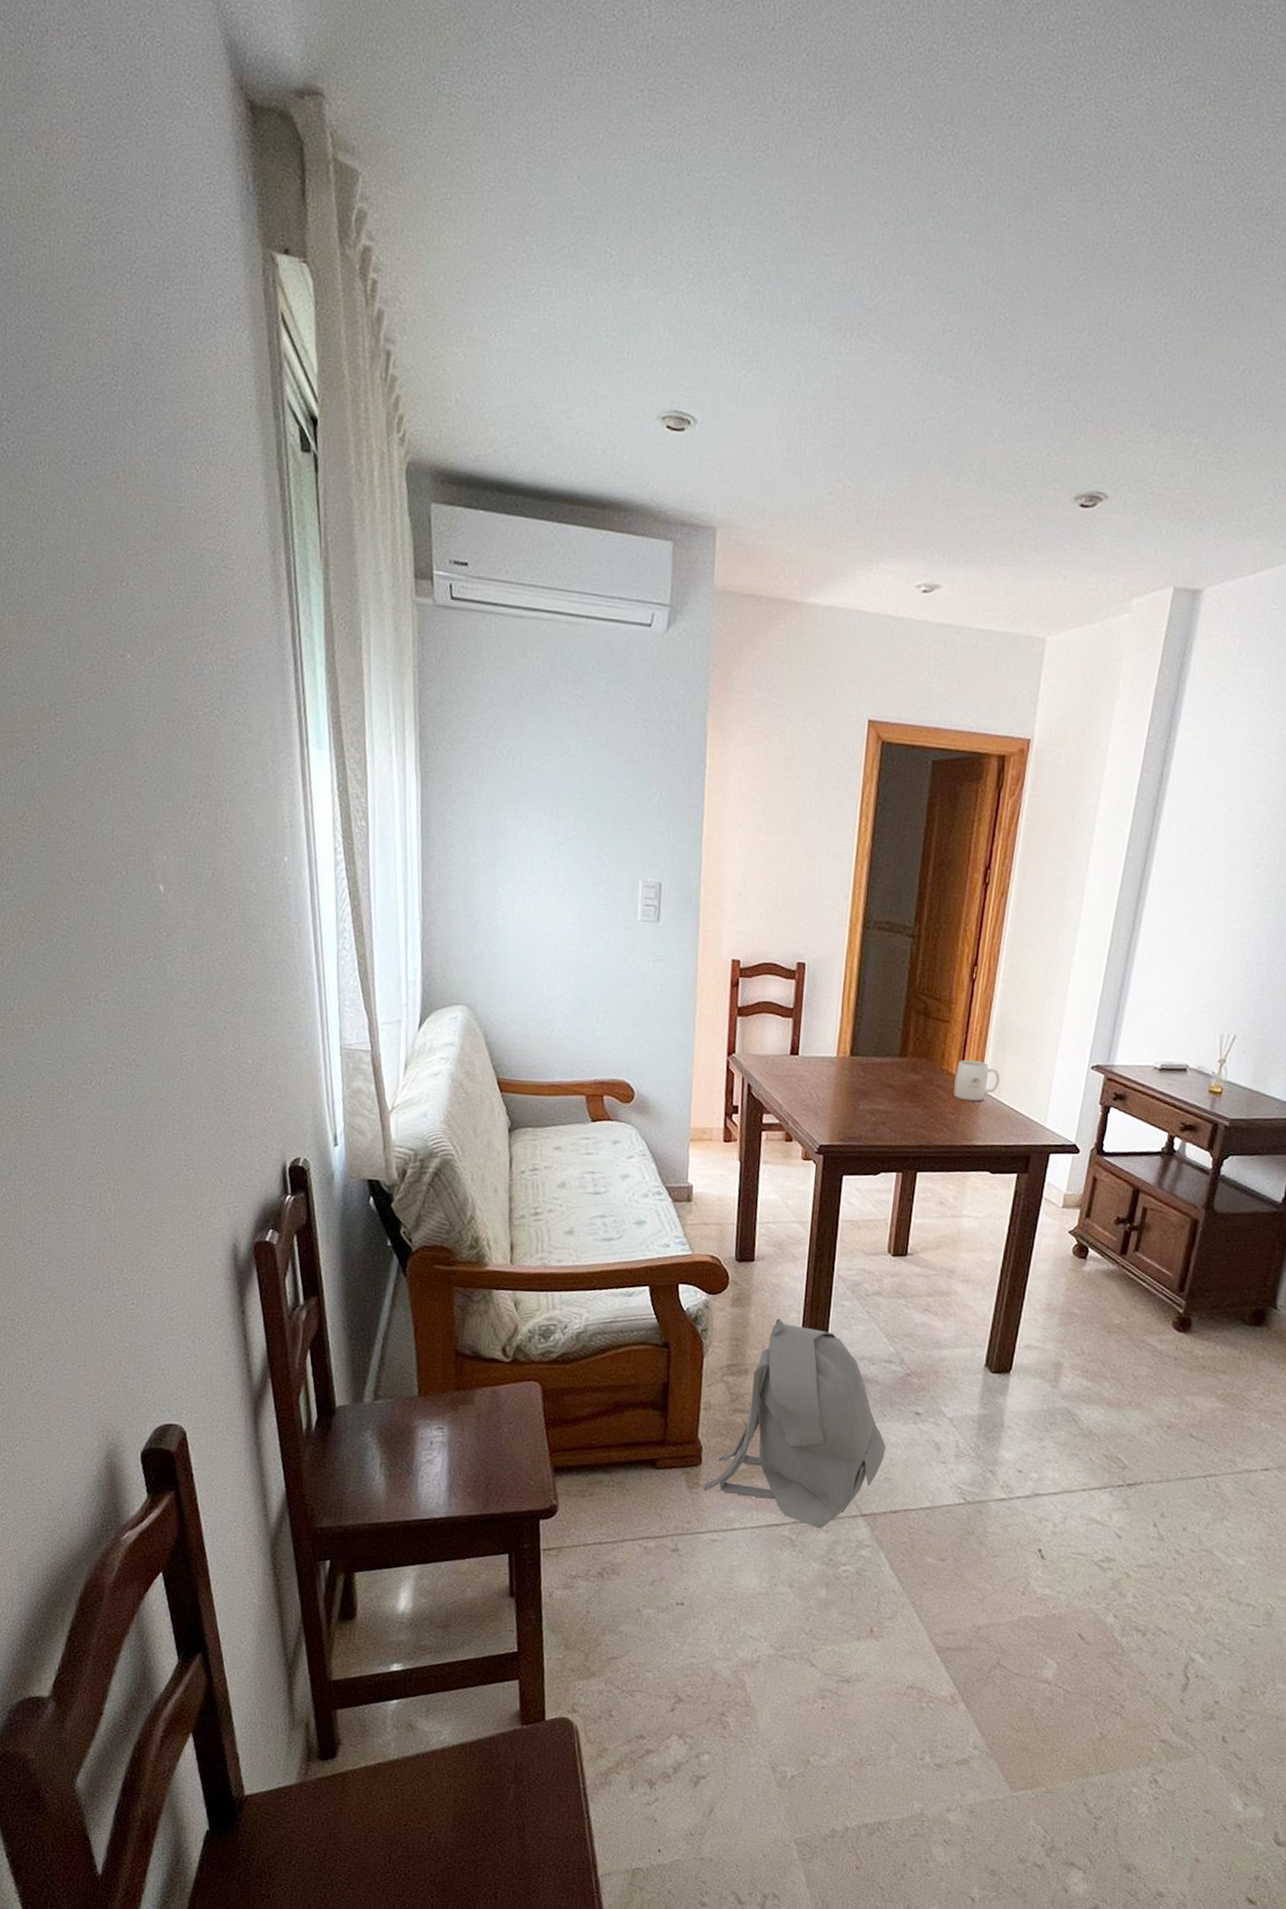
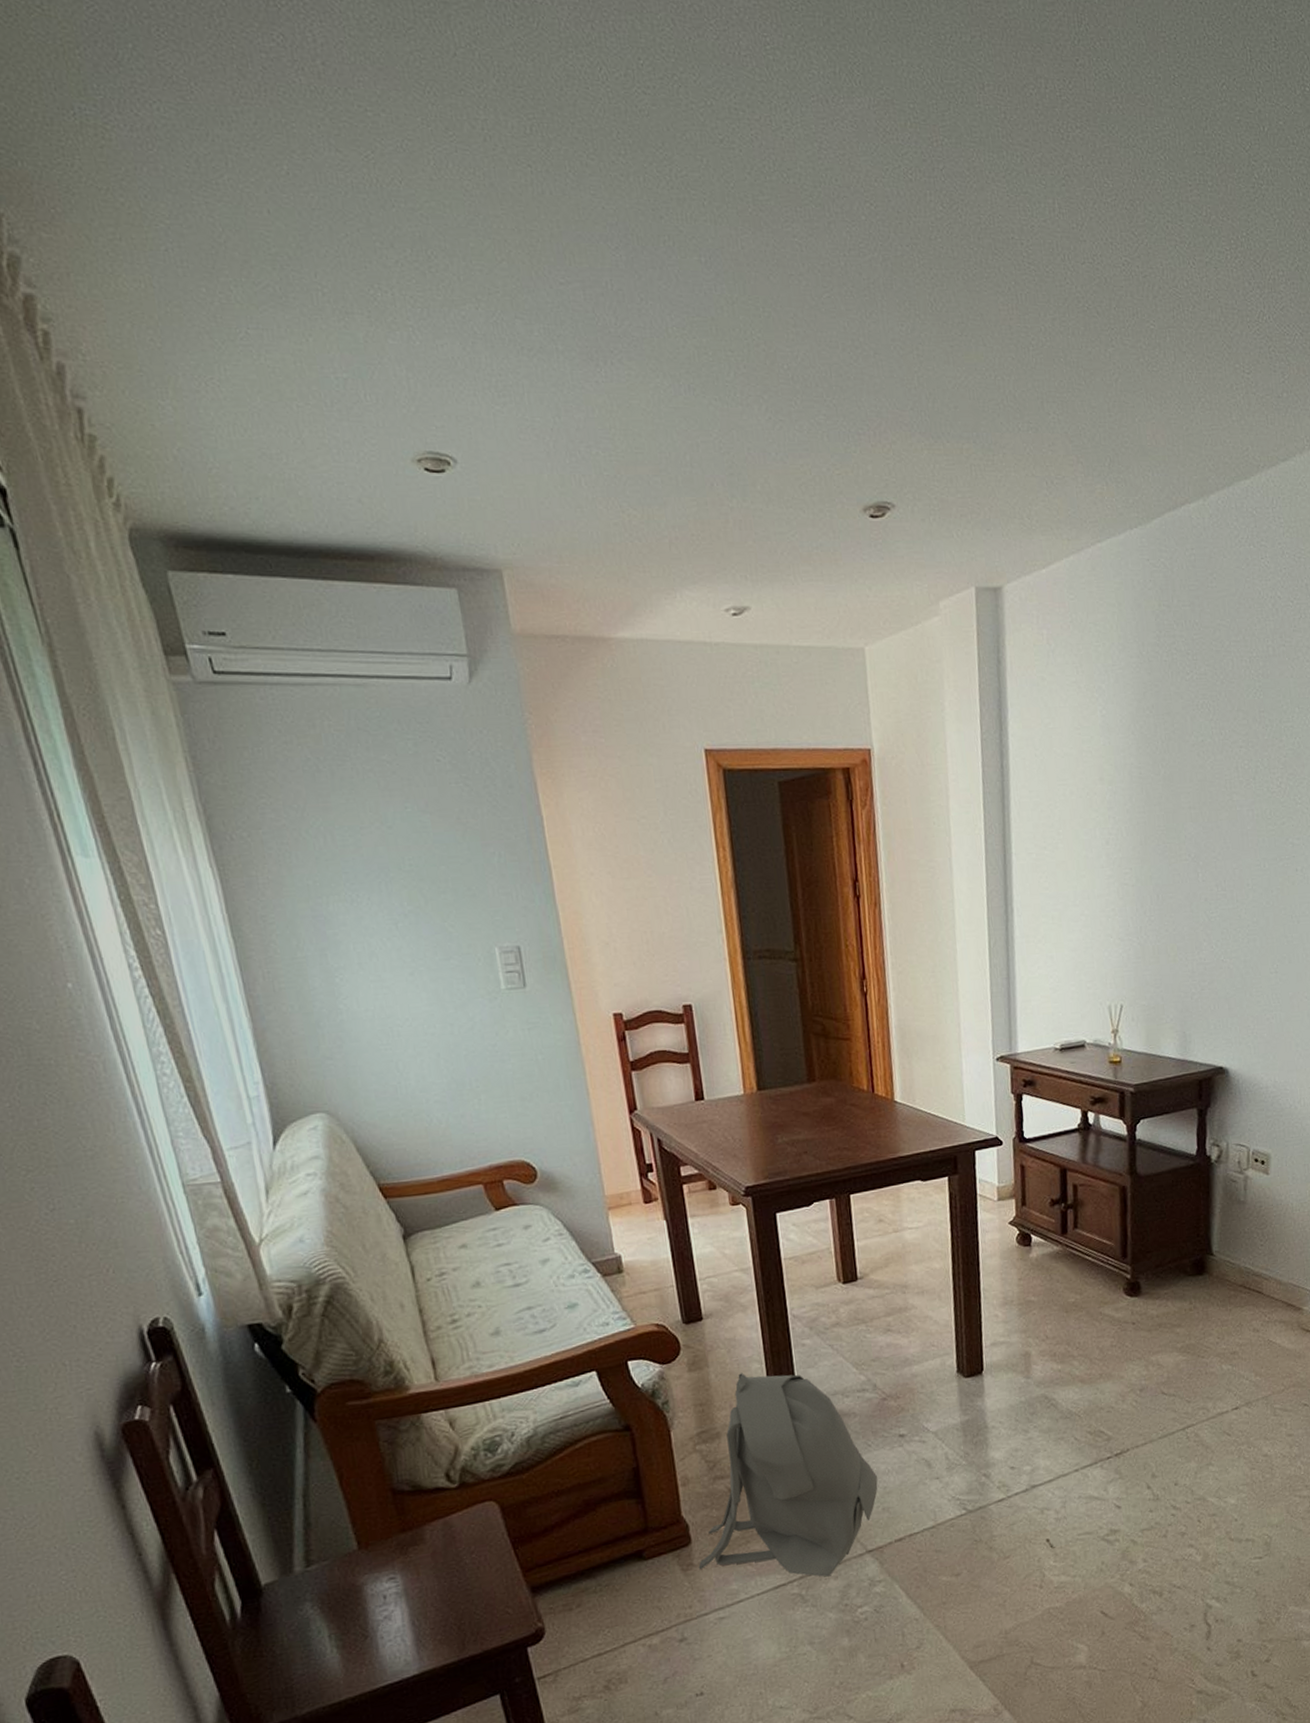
mug: present [953,1059,1000,1102] -> none [866,1072,912,1115]

